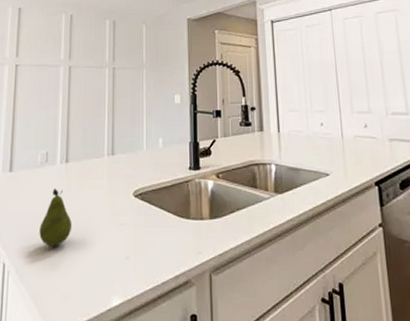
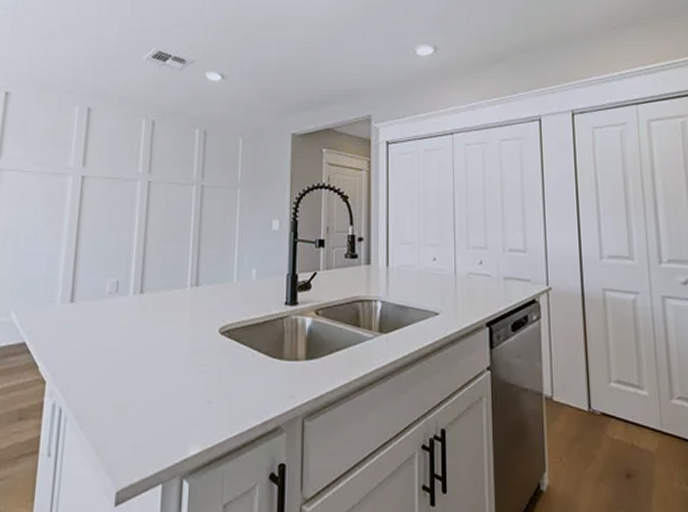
fruit: present [39,187,72,246] -> none [105,322,146,389]

